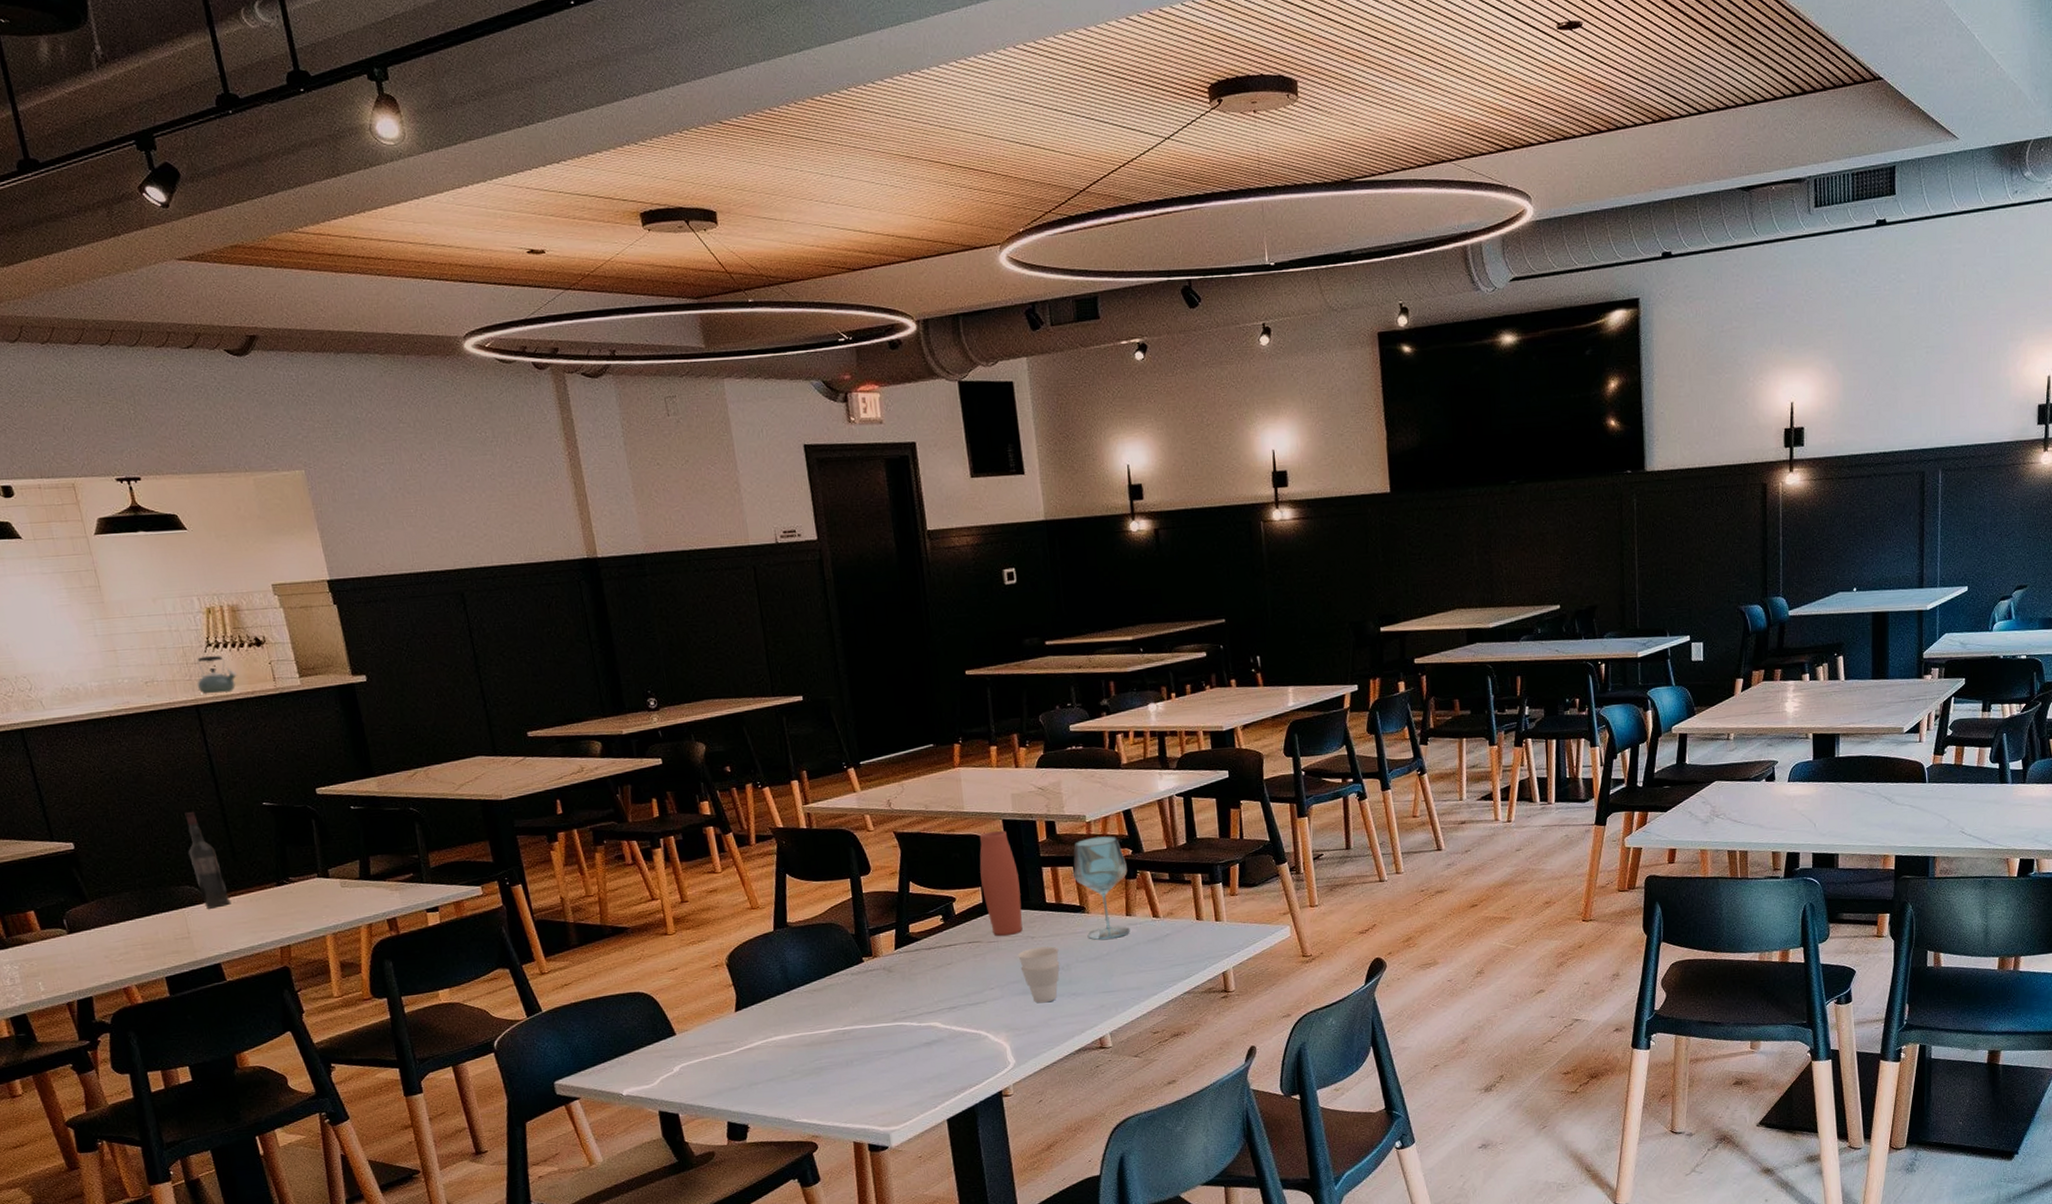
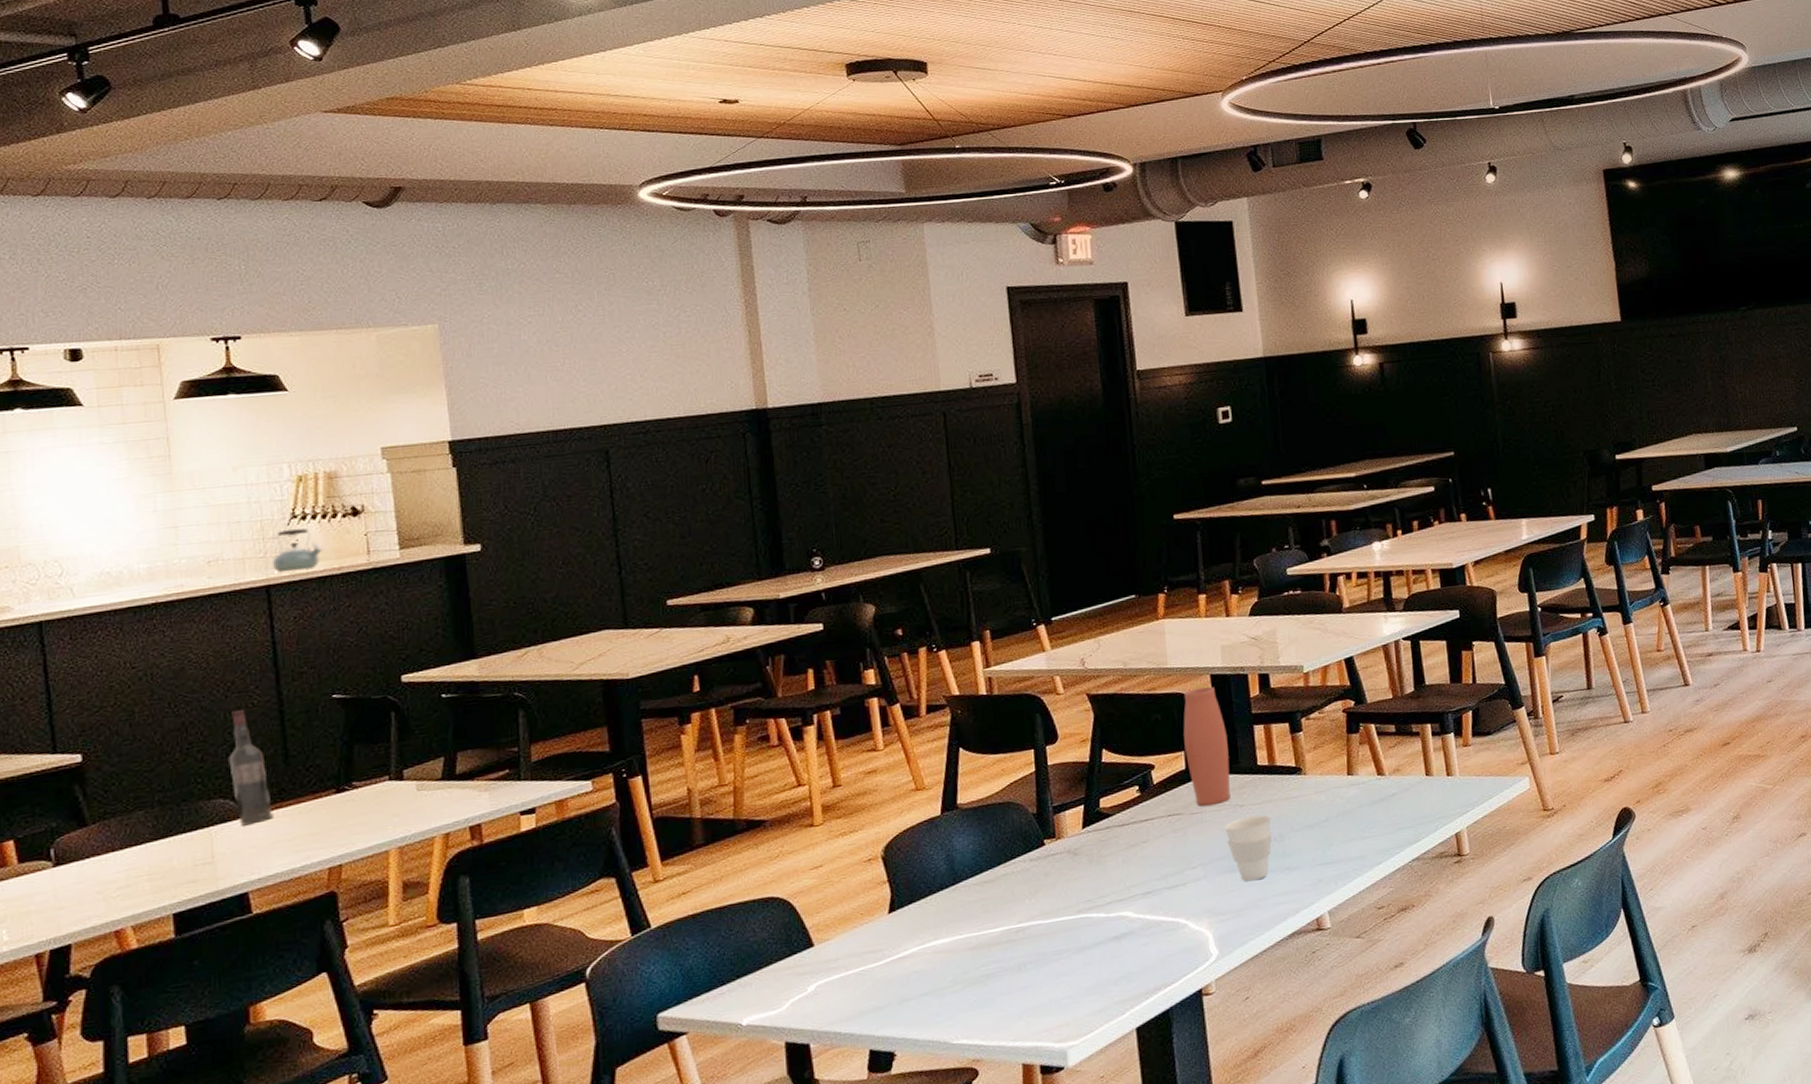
wine glass: present [1073,836,1130,941] -> none [1288,687,1352,805]

